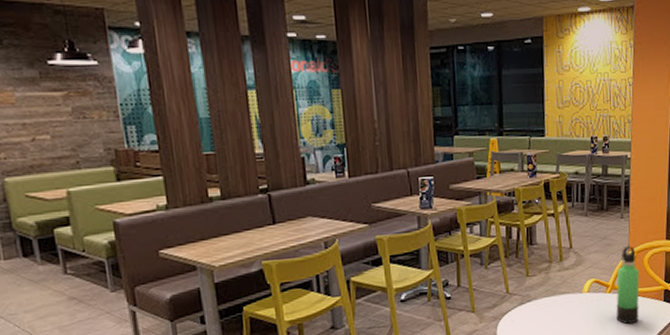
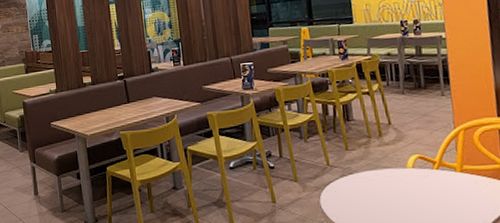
thermos bottle: present [616,246,640,324] -> none [443,123,475,203]

